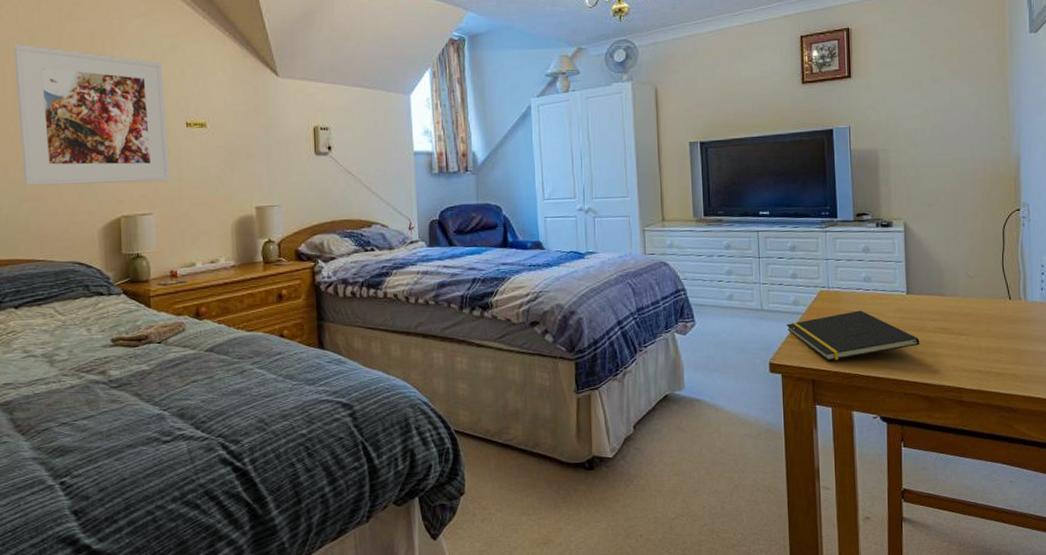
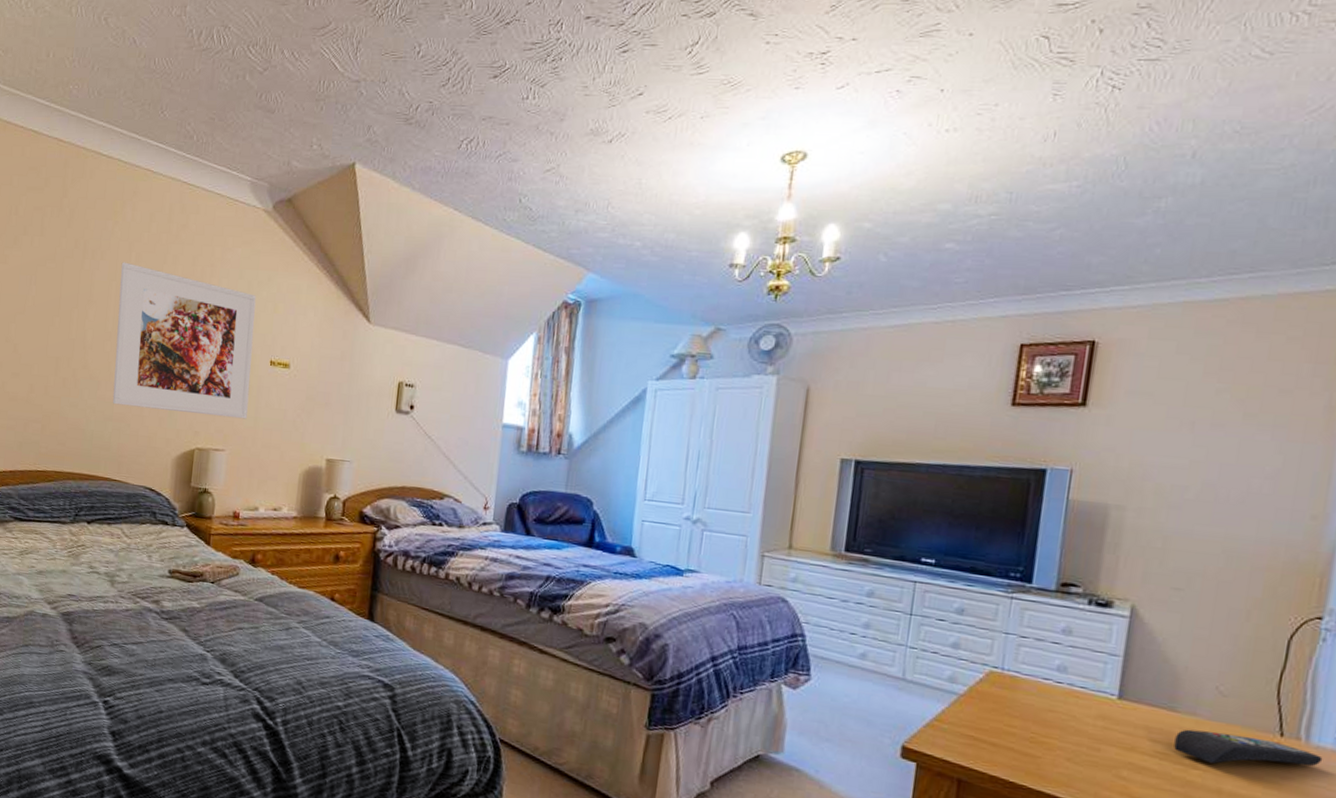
notepad: present [786,310,920,361] -> none [933,702,1127,769]
remote control: none [947,303,1037,329] -> present [1174,729,1323,766]

